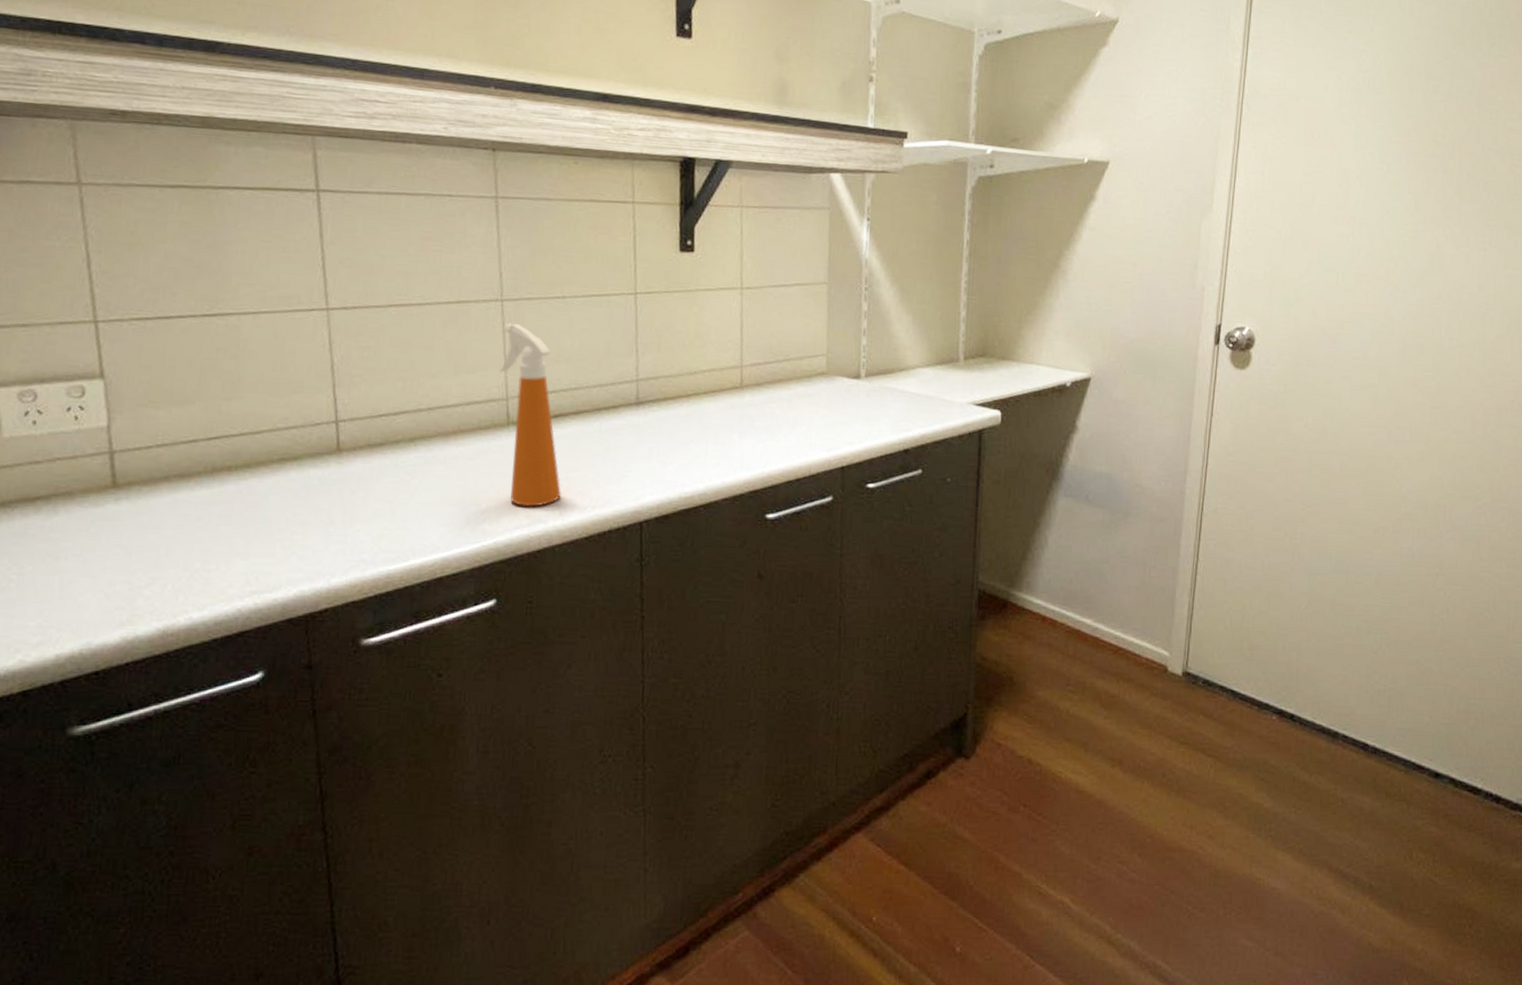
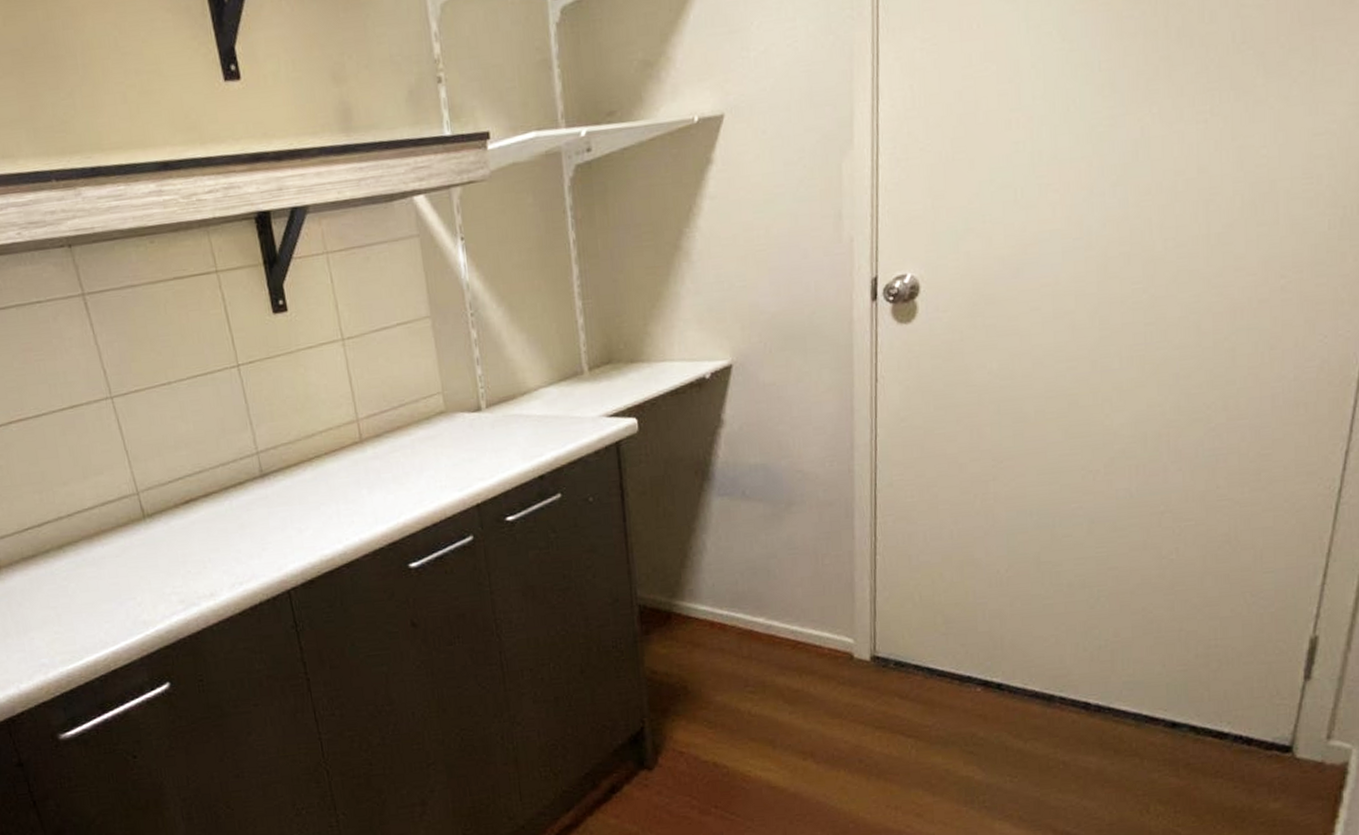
spray bottle: present [499,322,561,507] -> none [119,417,208,593]

